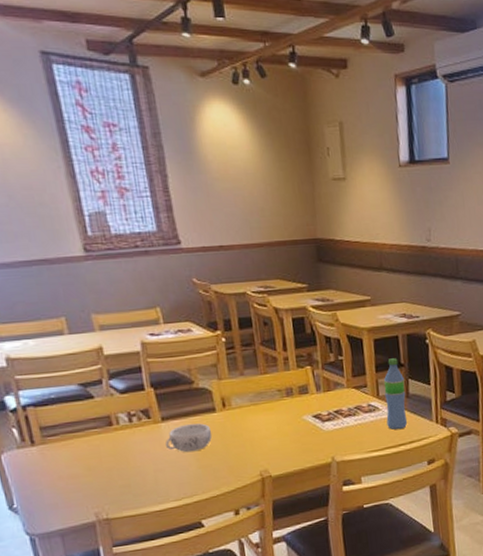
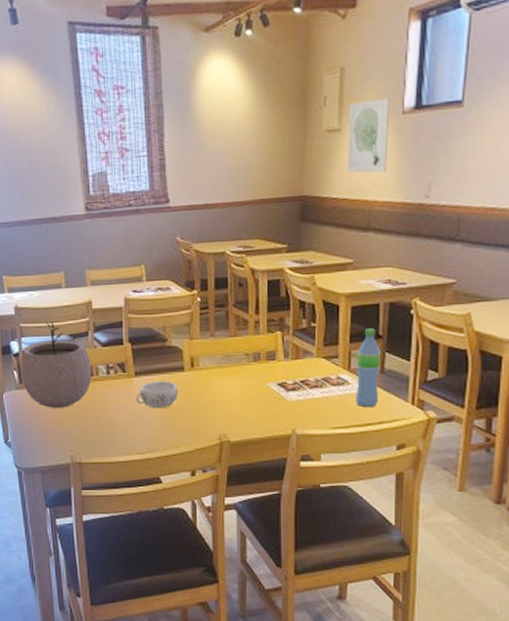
plant pot: none [20,371,112,465] -> present [20,321,92,408]
wall art: none [351,152,392,219] -> present [346,98,390,173]

